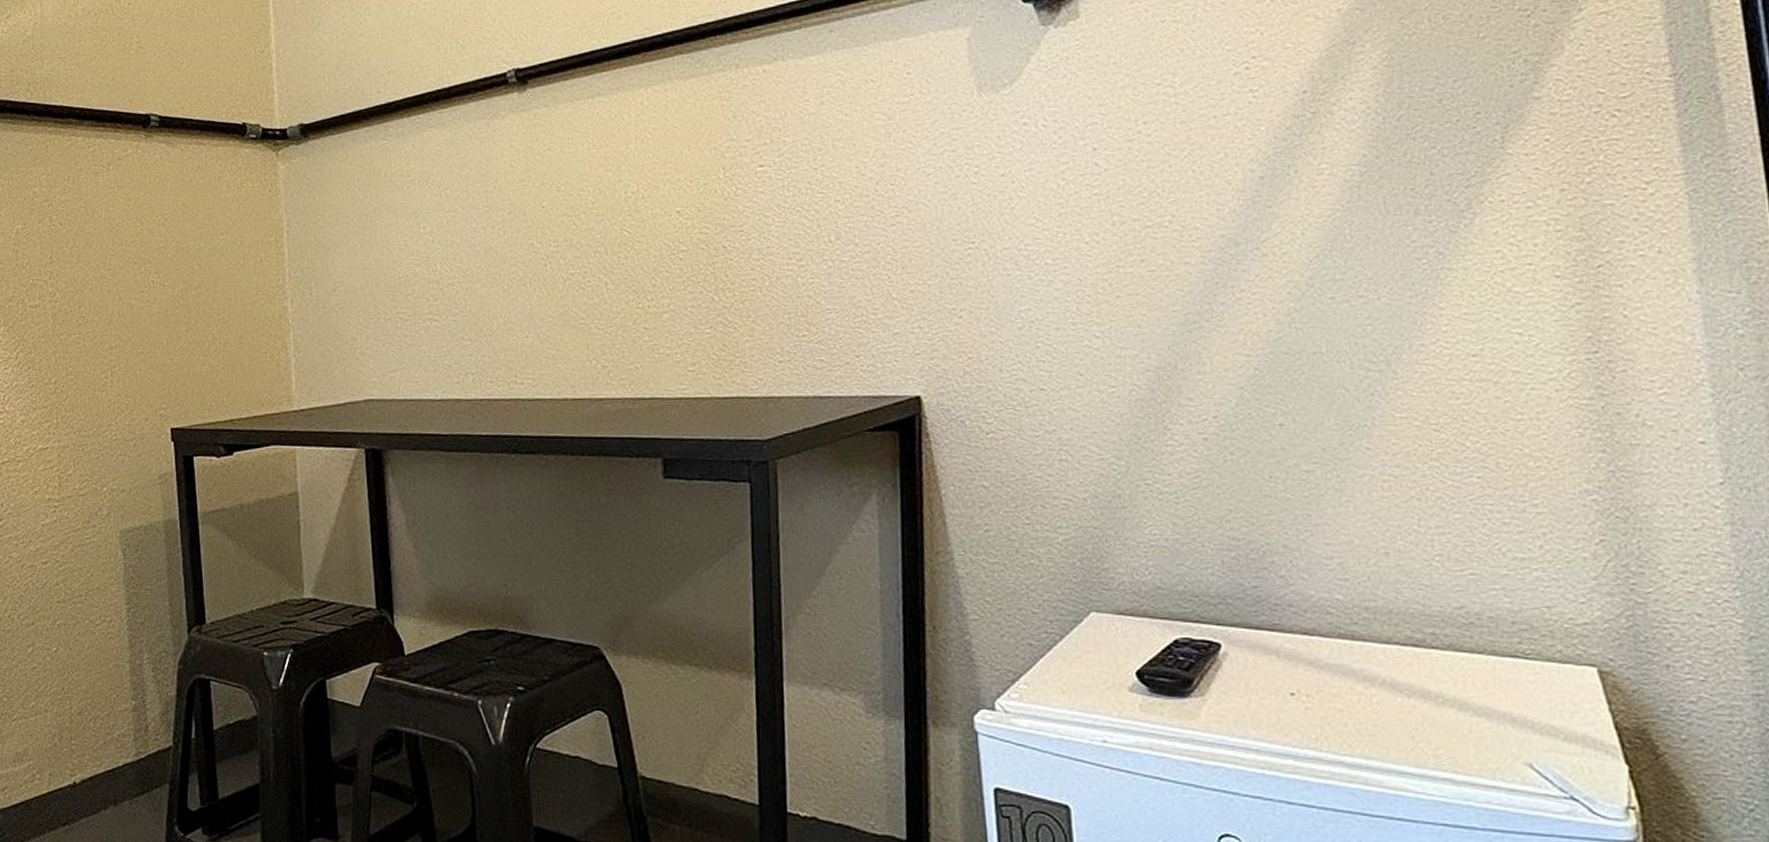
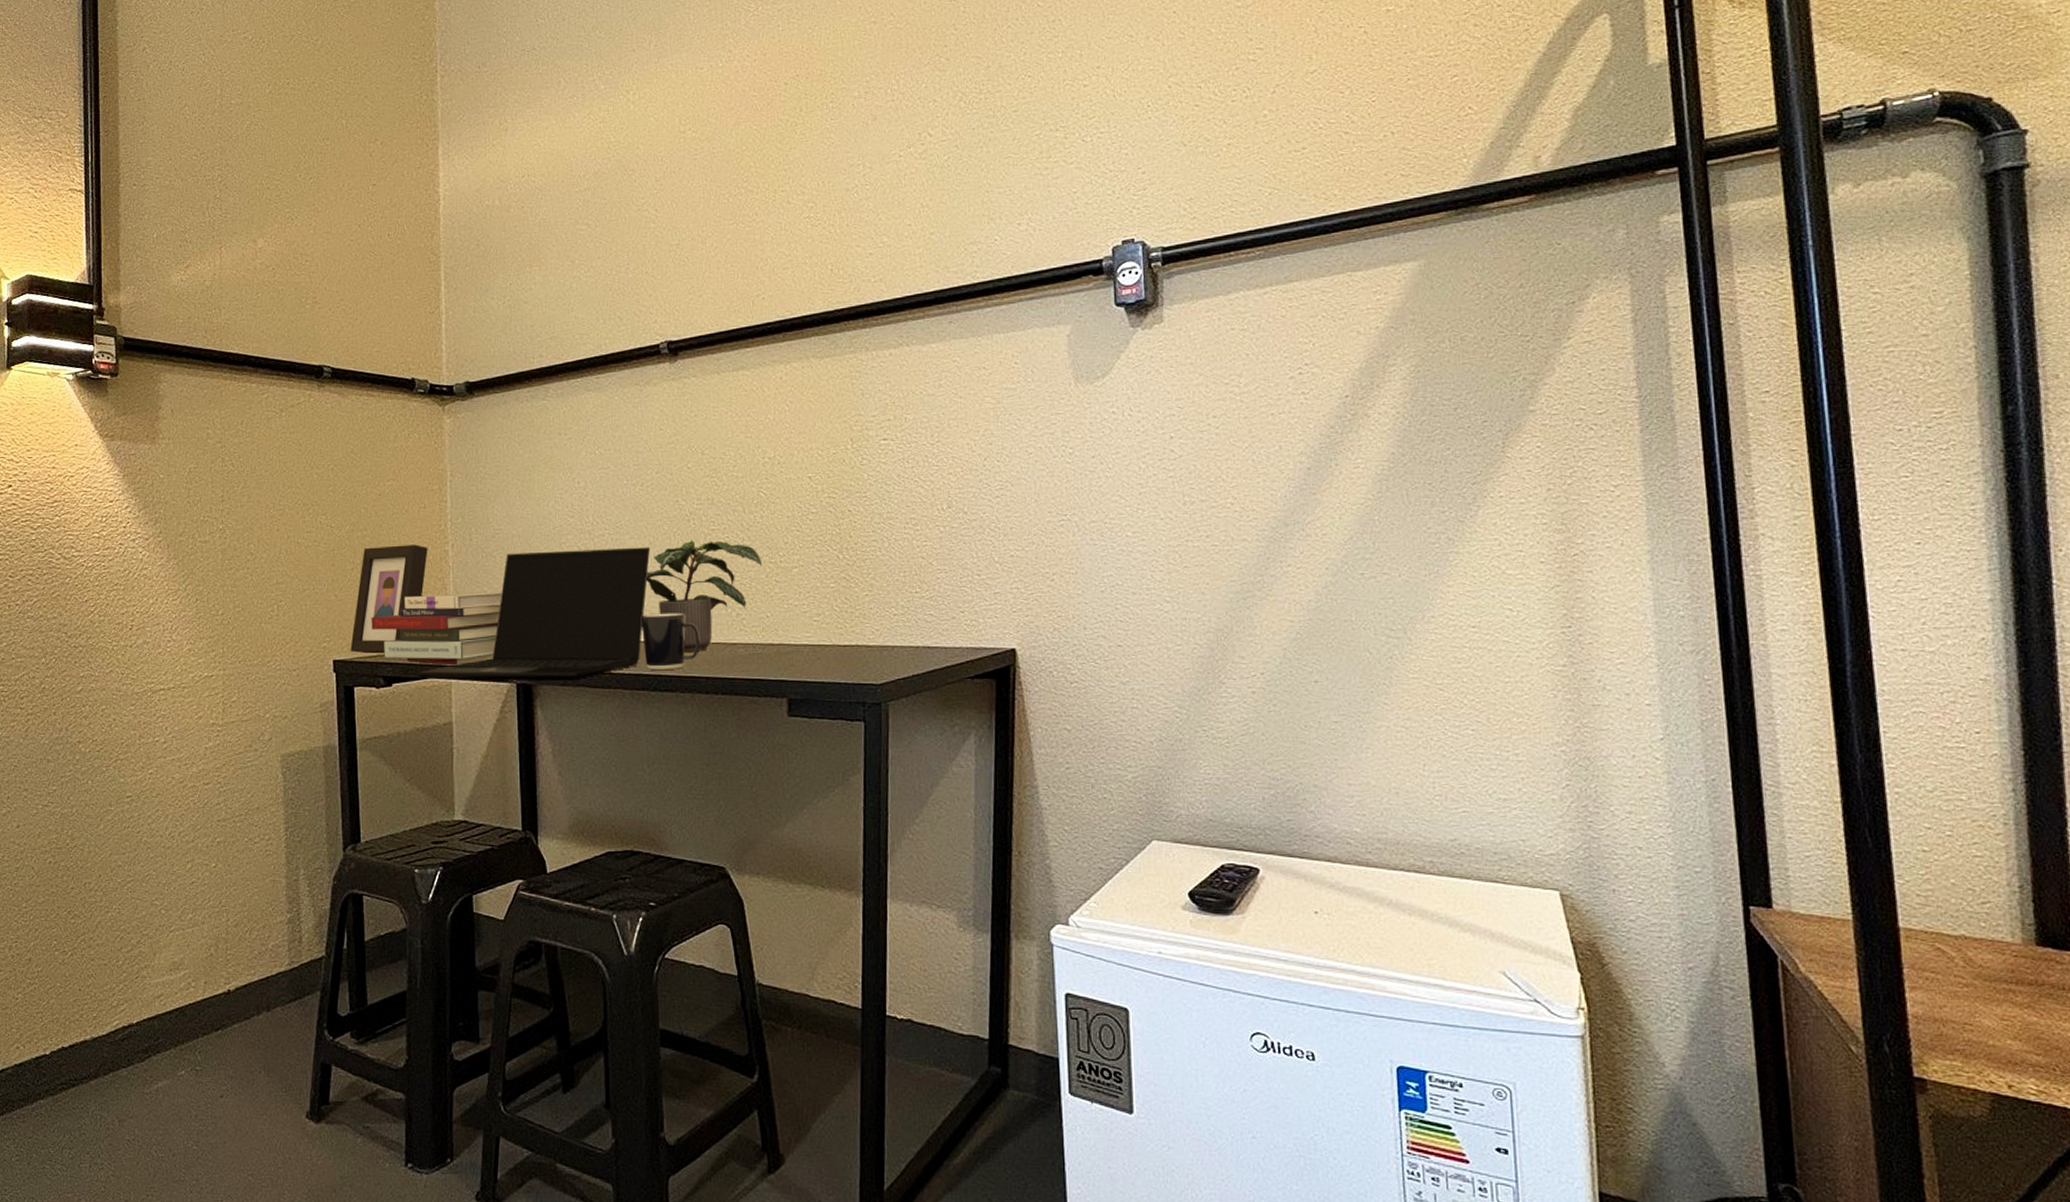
picture frame: none [188,301,266,421] -> present [350,544,428,654]
books: none [209,350,347,431] -> present [371,592,502,665]
laptop: none [261,295,505,446] -> present [419,546,651,681]
mug: none [496,366,564,431] -> present [641,612,701,671]
potted plant: none [501,286,628,411] -> present [646,540,762,653]

